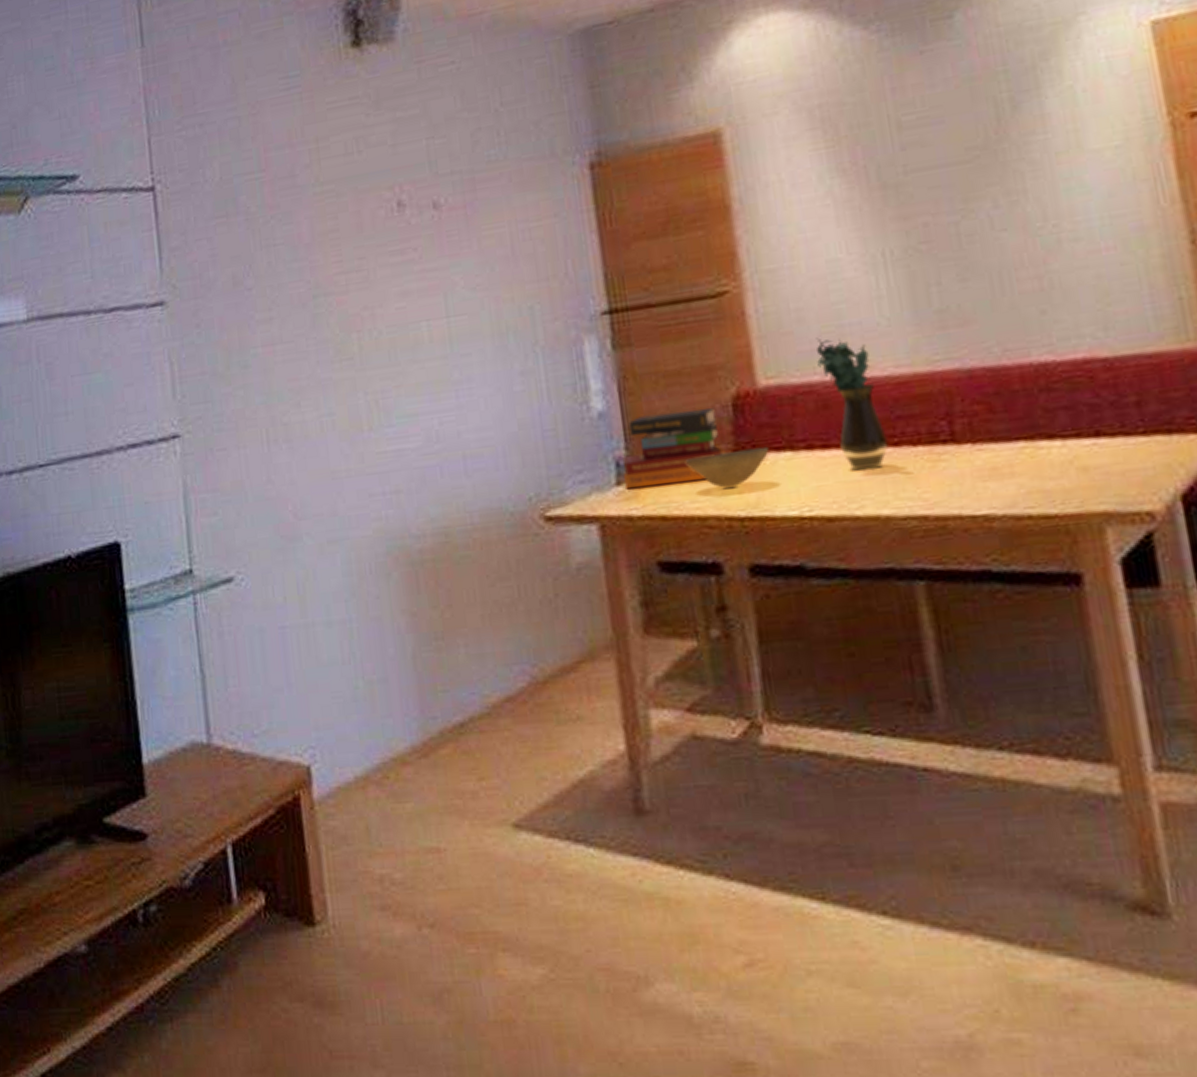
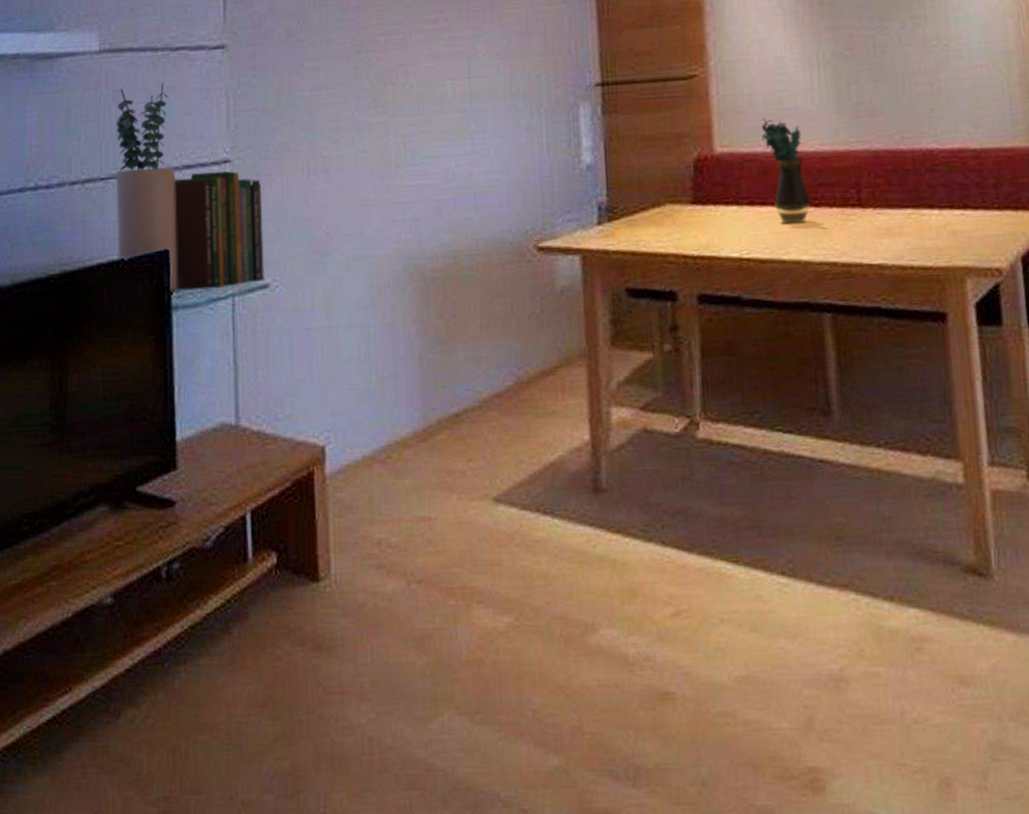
vase: none [51,351,132,593] -> present [116,83,178,293]
books: none [119,447,228,591] -> present [175,171,264,291]
books: present [622,408,722,490] -> none [603,167,683,229]
bowl: present [685,446,770,488] -> none [653,200,720,232]

